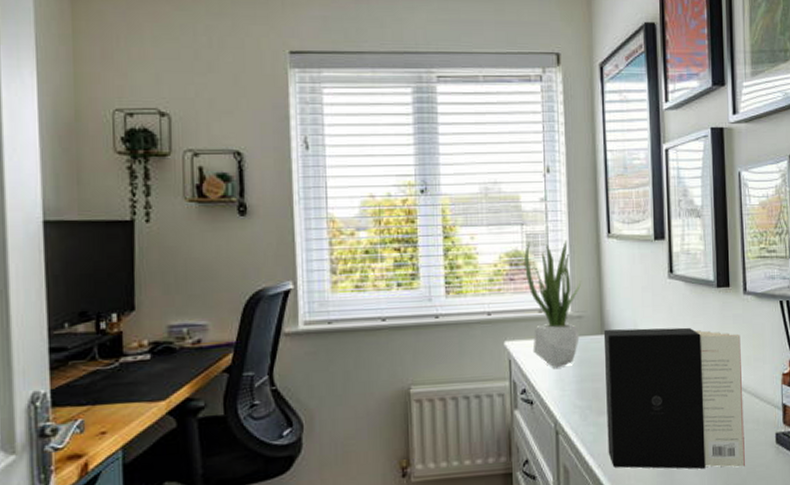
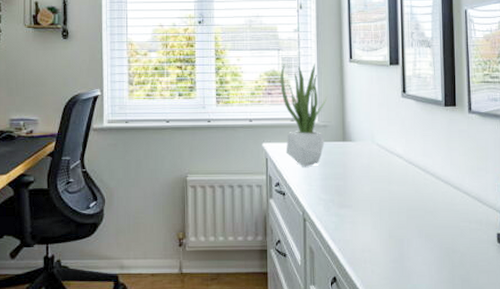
book: present [603,327,745,469] -> none [345,137,469,261]

